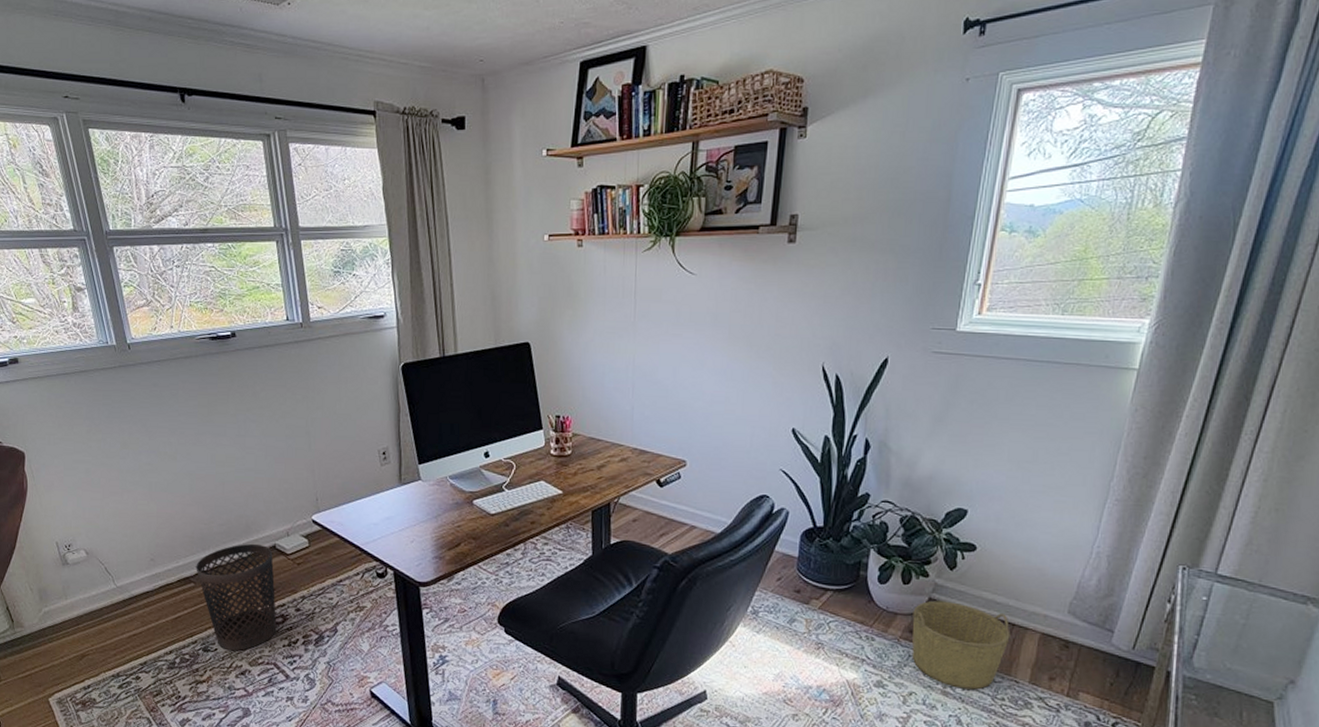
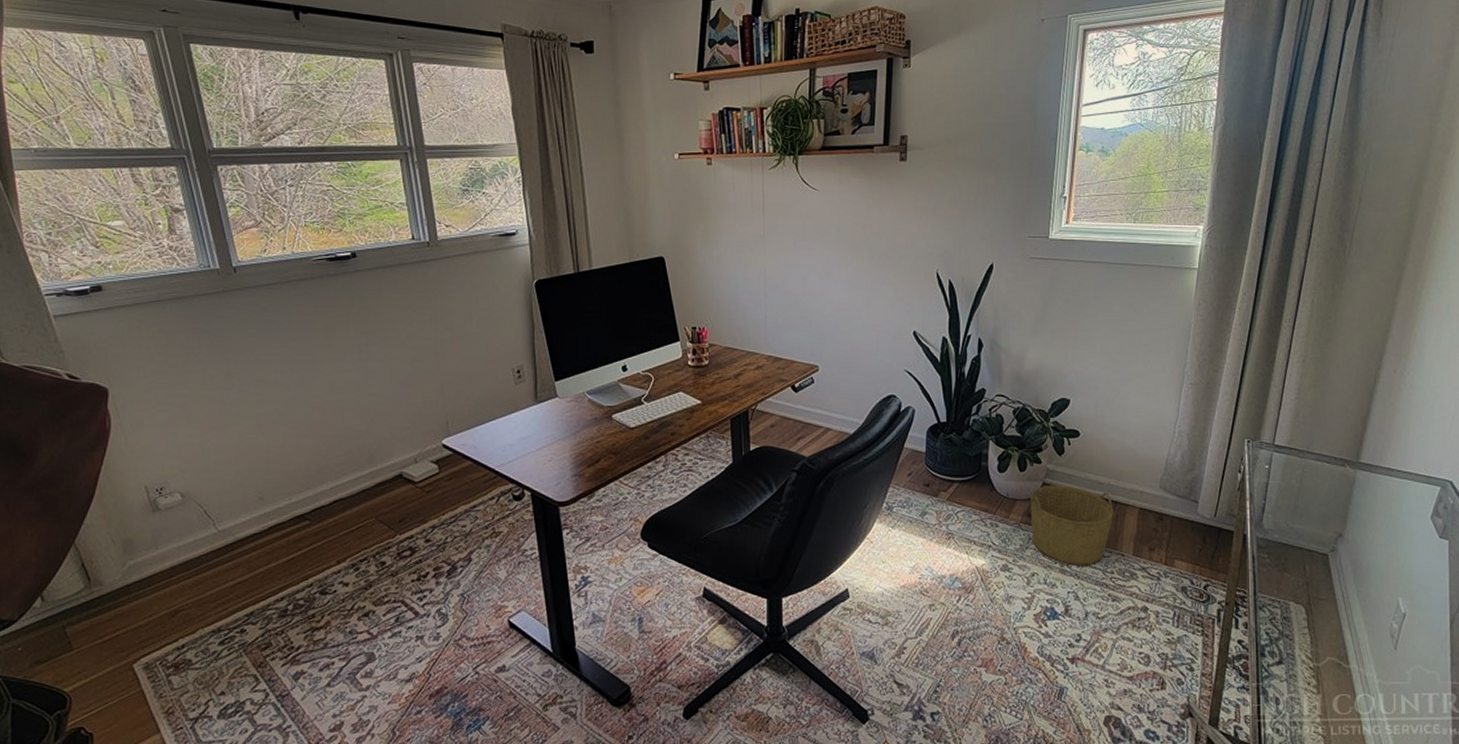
trash bin: present [196,543,277,651] -> none [312,473,405,591]

